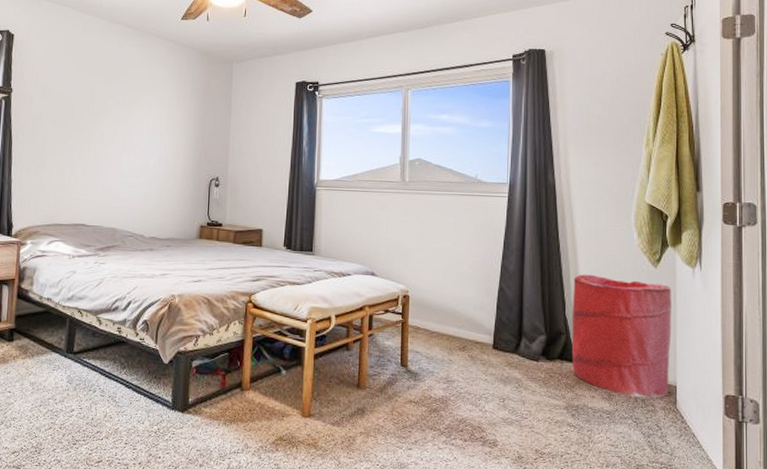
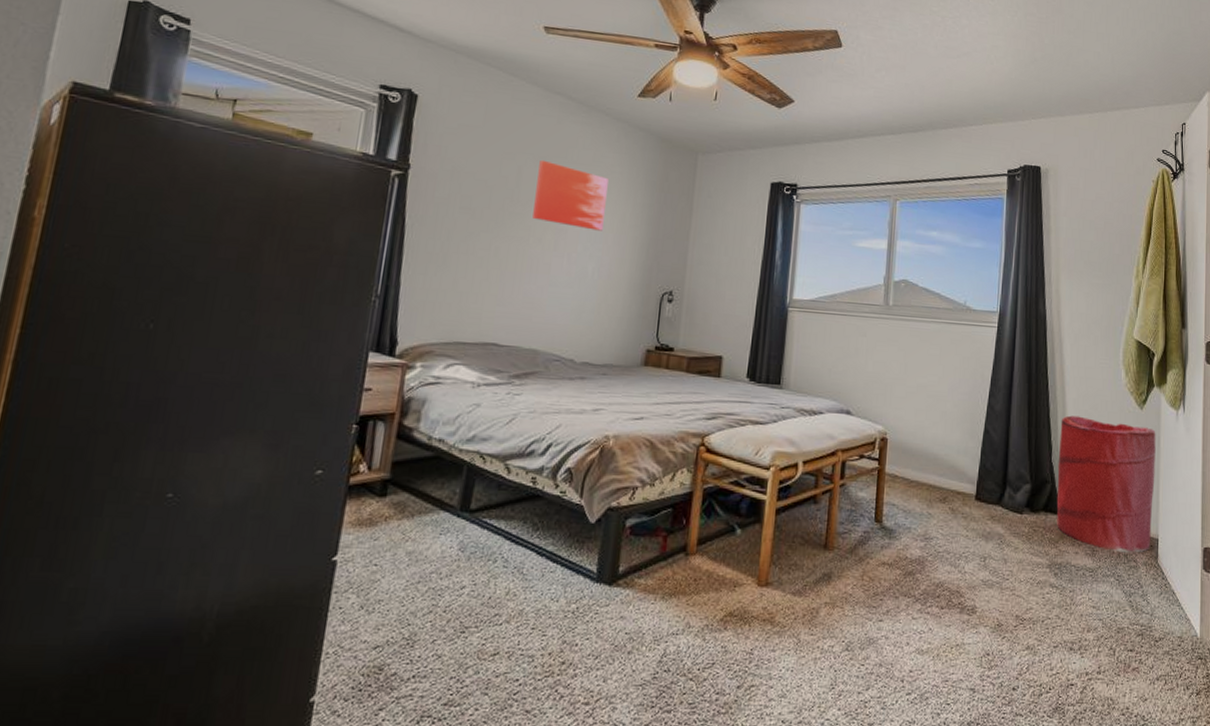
wall art: none [105,77,162,132] -> present [533,159,608,231]

